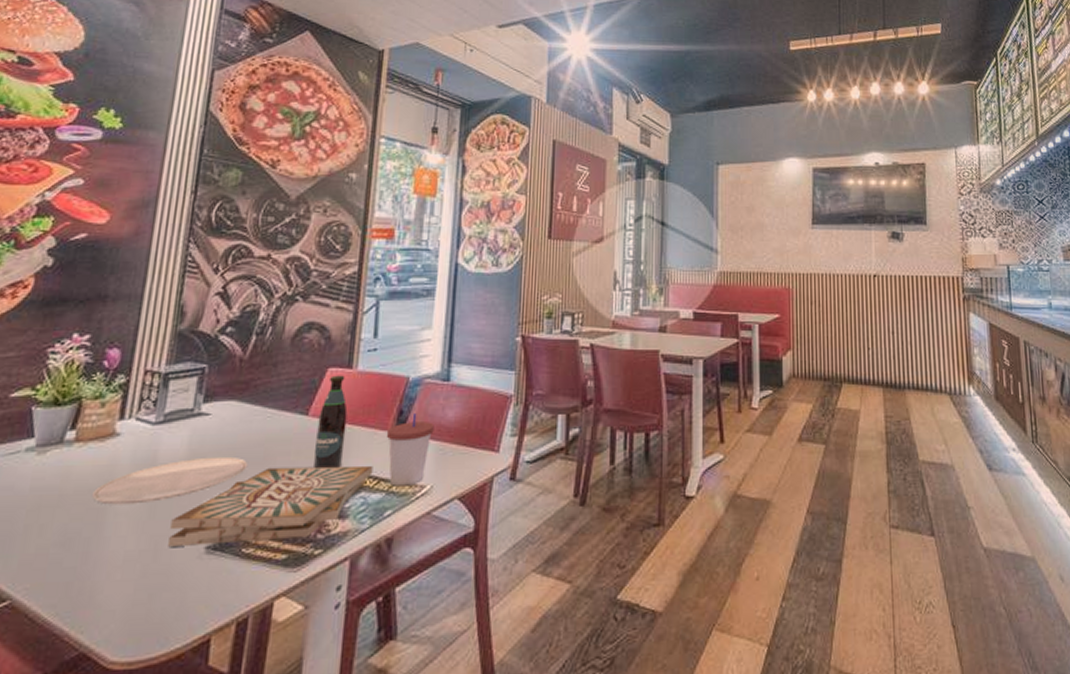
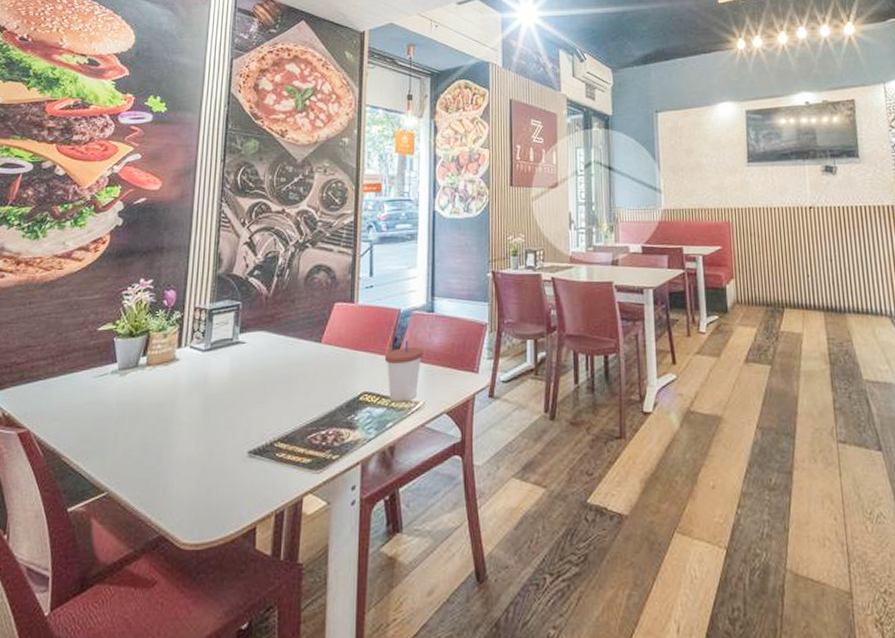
plate: present [91,456,249,505] -> none [160,377,277,417]
pizza box: present [168,465,373,547] -> none [220,384,376,451]
bottle: present [312,375,348,468] -> none [327,308,352,387]

